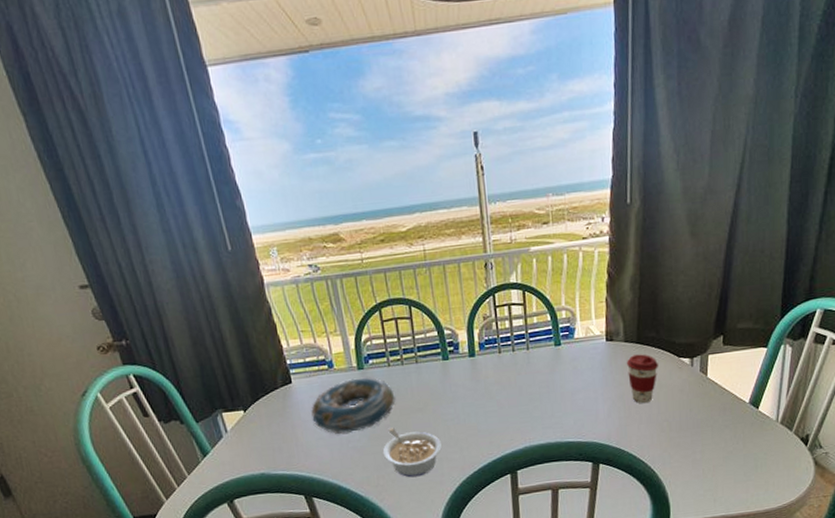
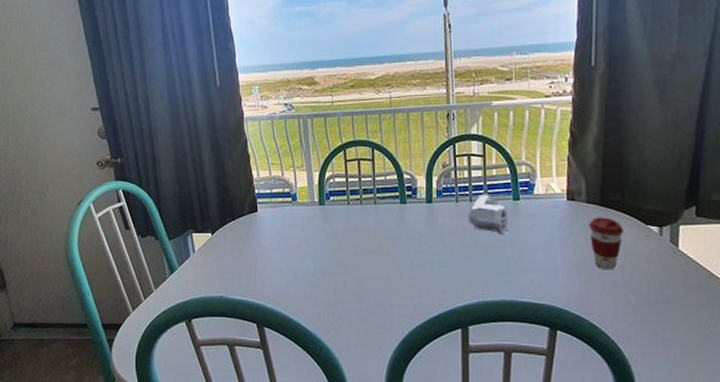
decorative bowl: present [311,377,396,435] -> none [272,213,352,267]
legume: present [382,427,442,478] -> none [335,266,393,319]
pipe fitting: none [511,342,552,381] -> present [467,194,509,234]

